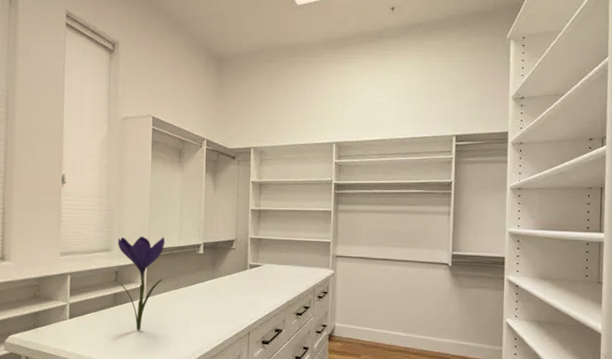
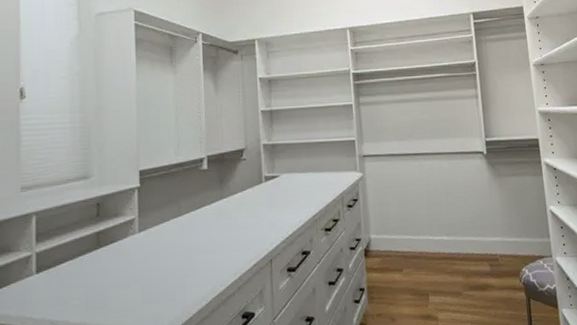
flower: present [117,236,165,331] -> none [98,154,159,277]

